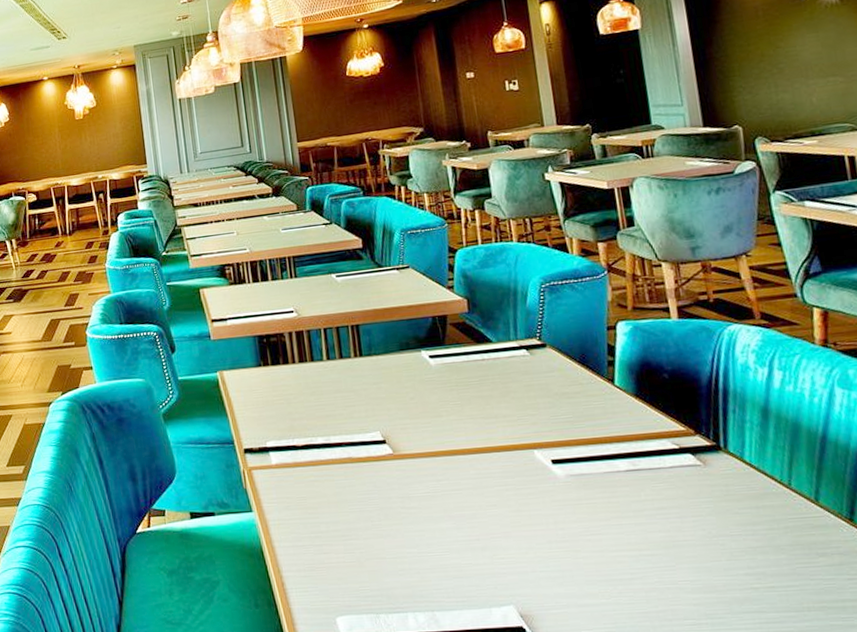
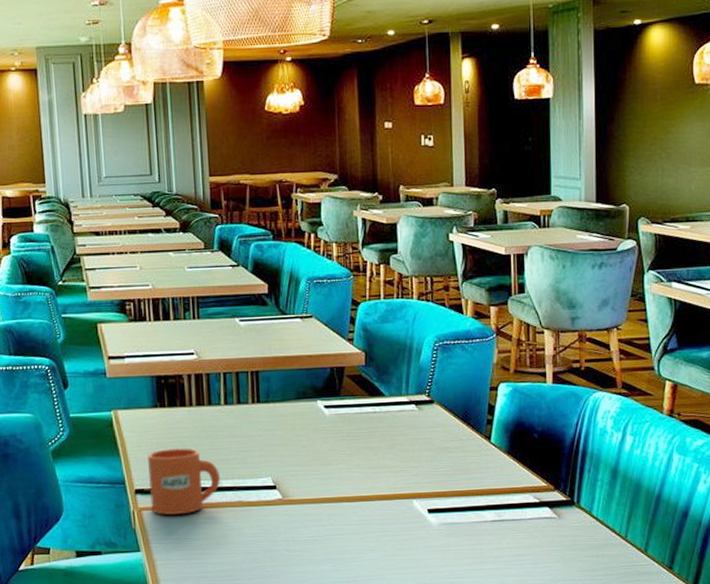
mug: none [254,405,328,474] -> present [148,448,221,515]

